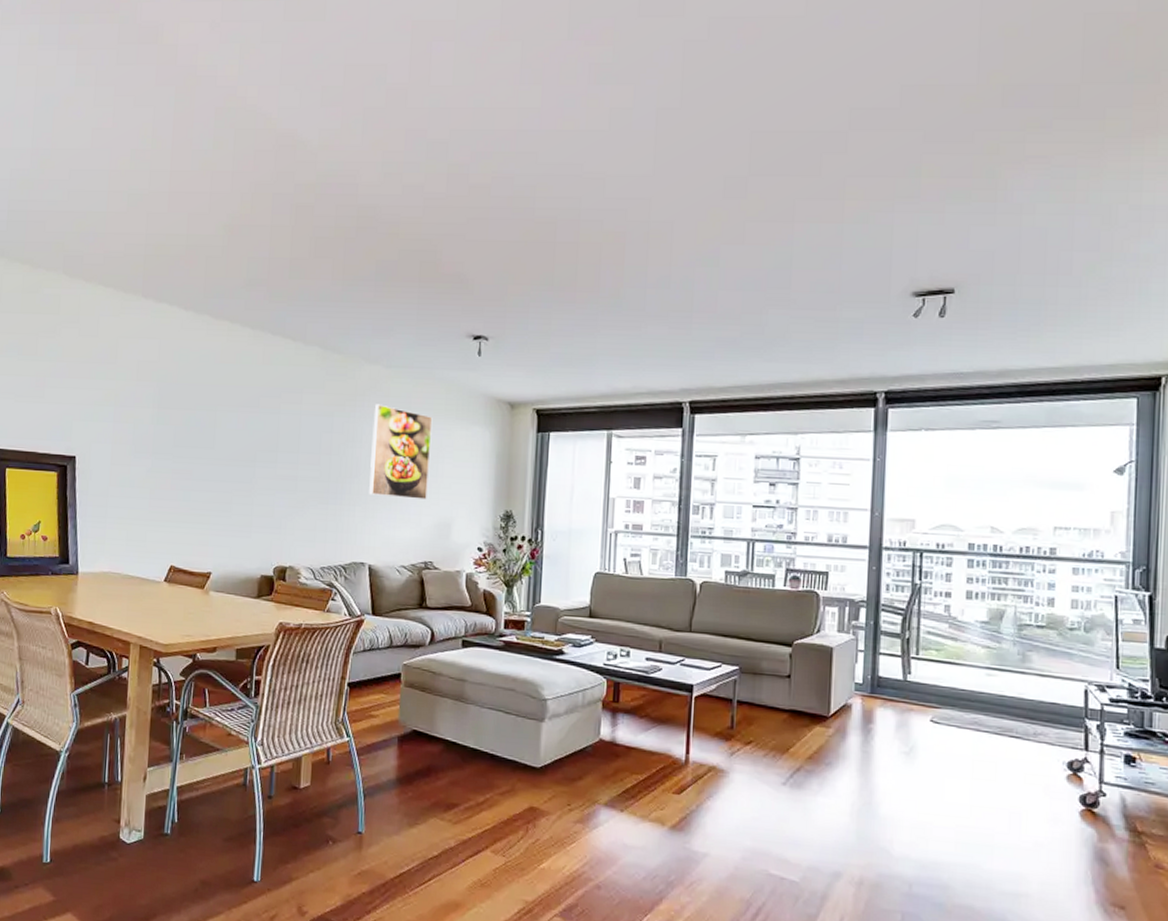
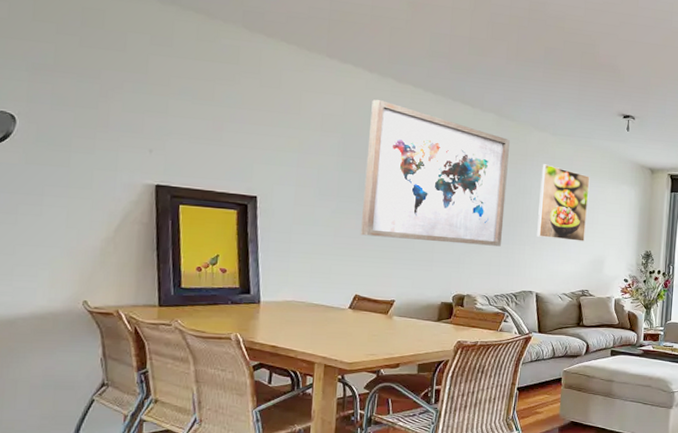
wall art: none [175,340,336,508] -> present [360,99,510,247]

